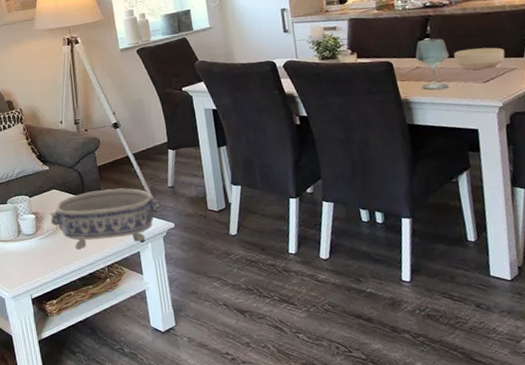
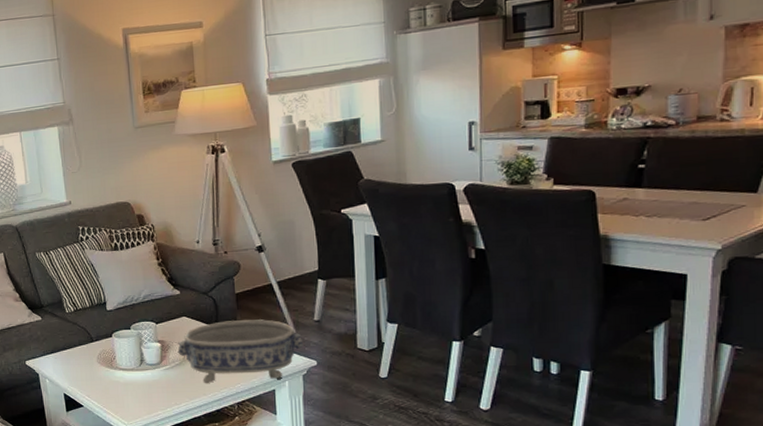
wine glass: present [415,38,449,90] -> none [624,165,666,226]
bowl: present [453,47,505,70] -> none [671,179,735,205]

